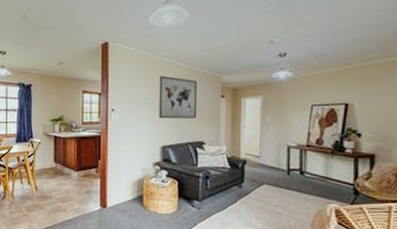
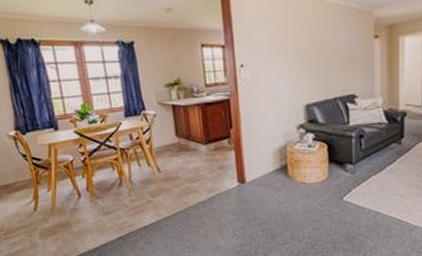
wall art: present [158,75,198,119] -> none [296,15,346,72]

